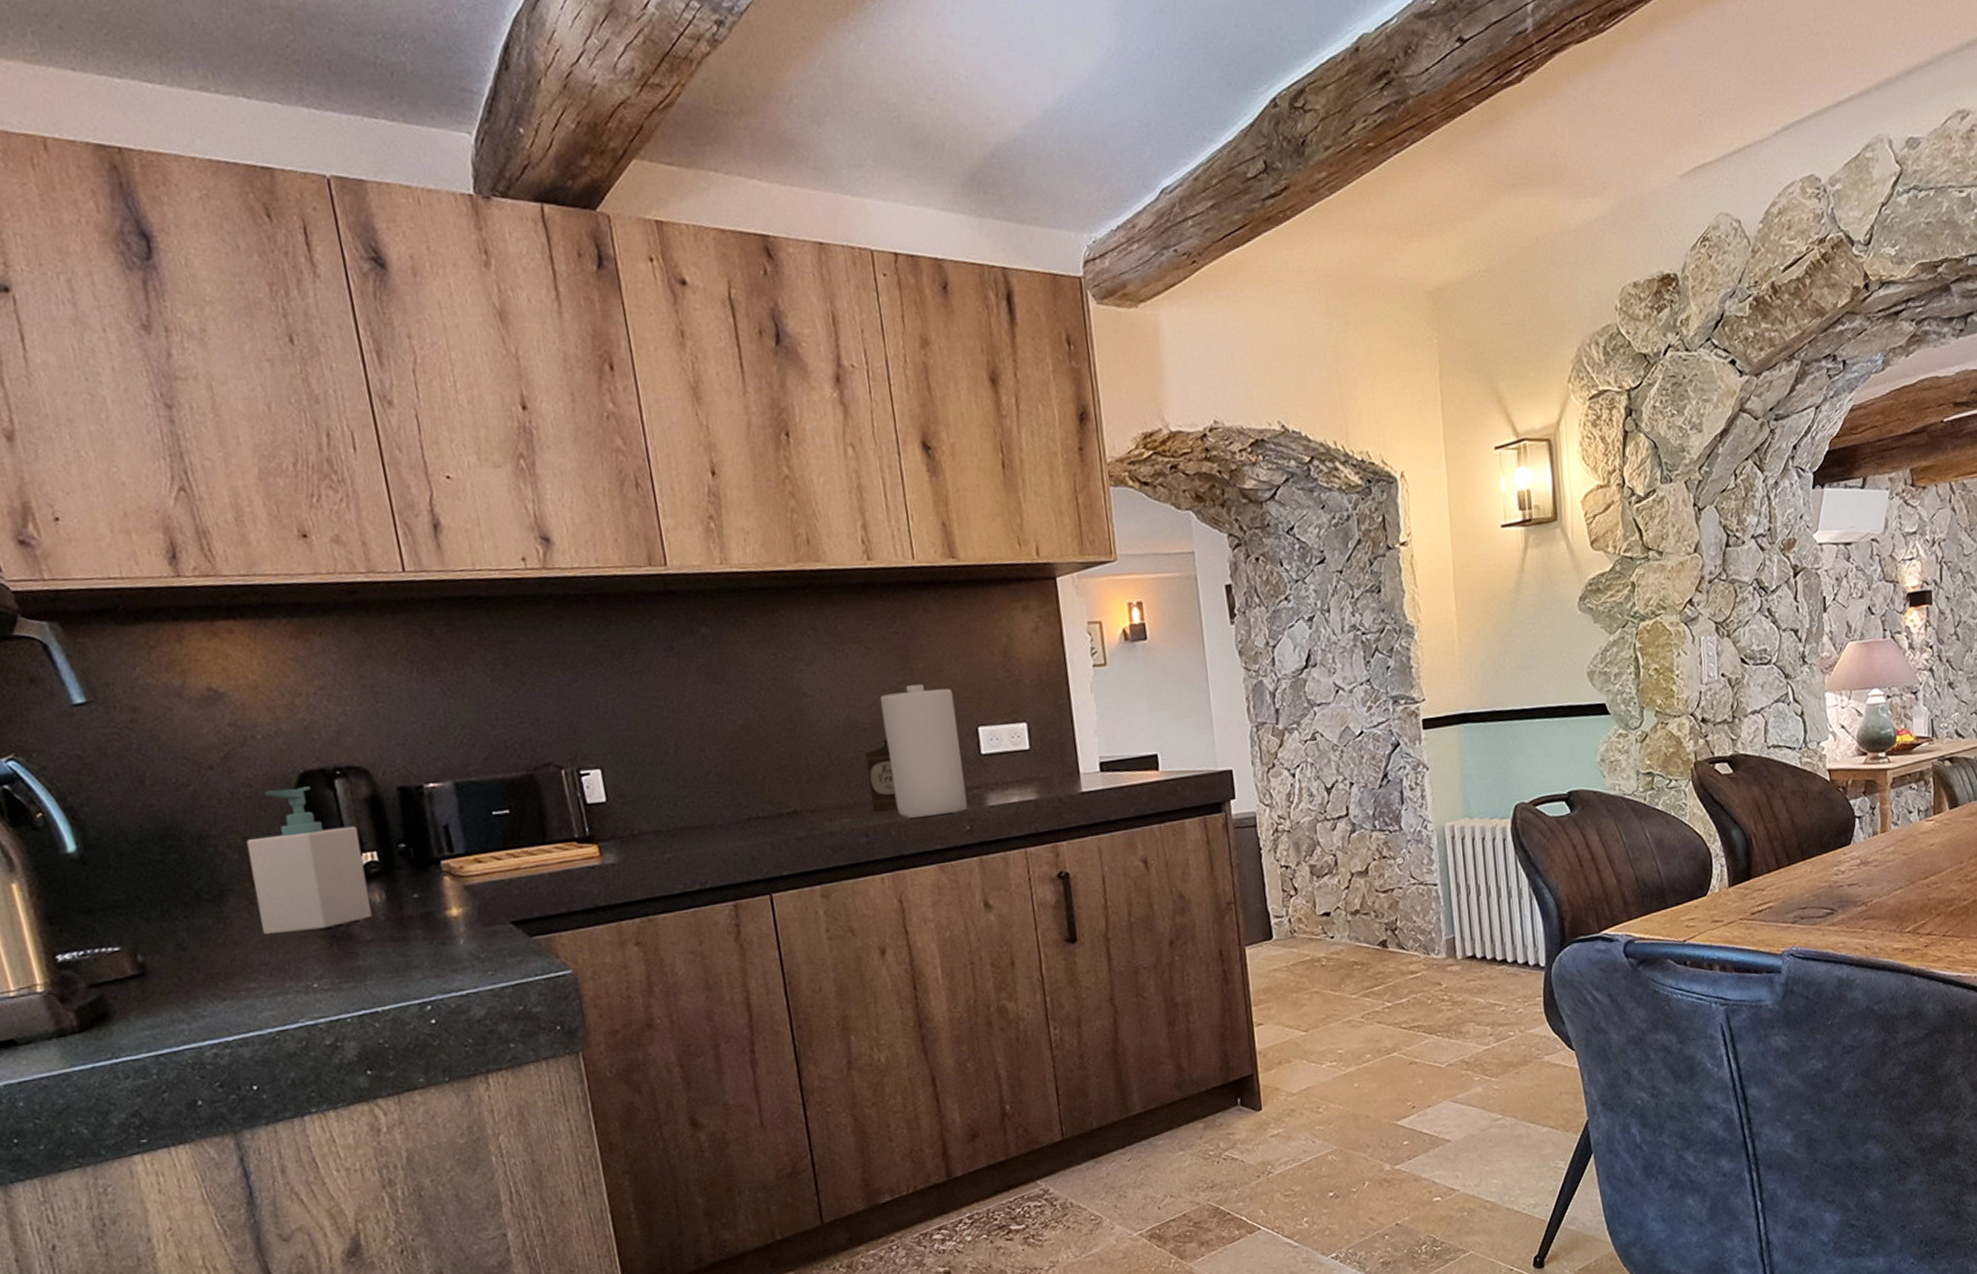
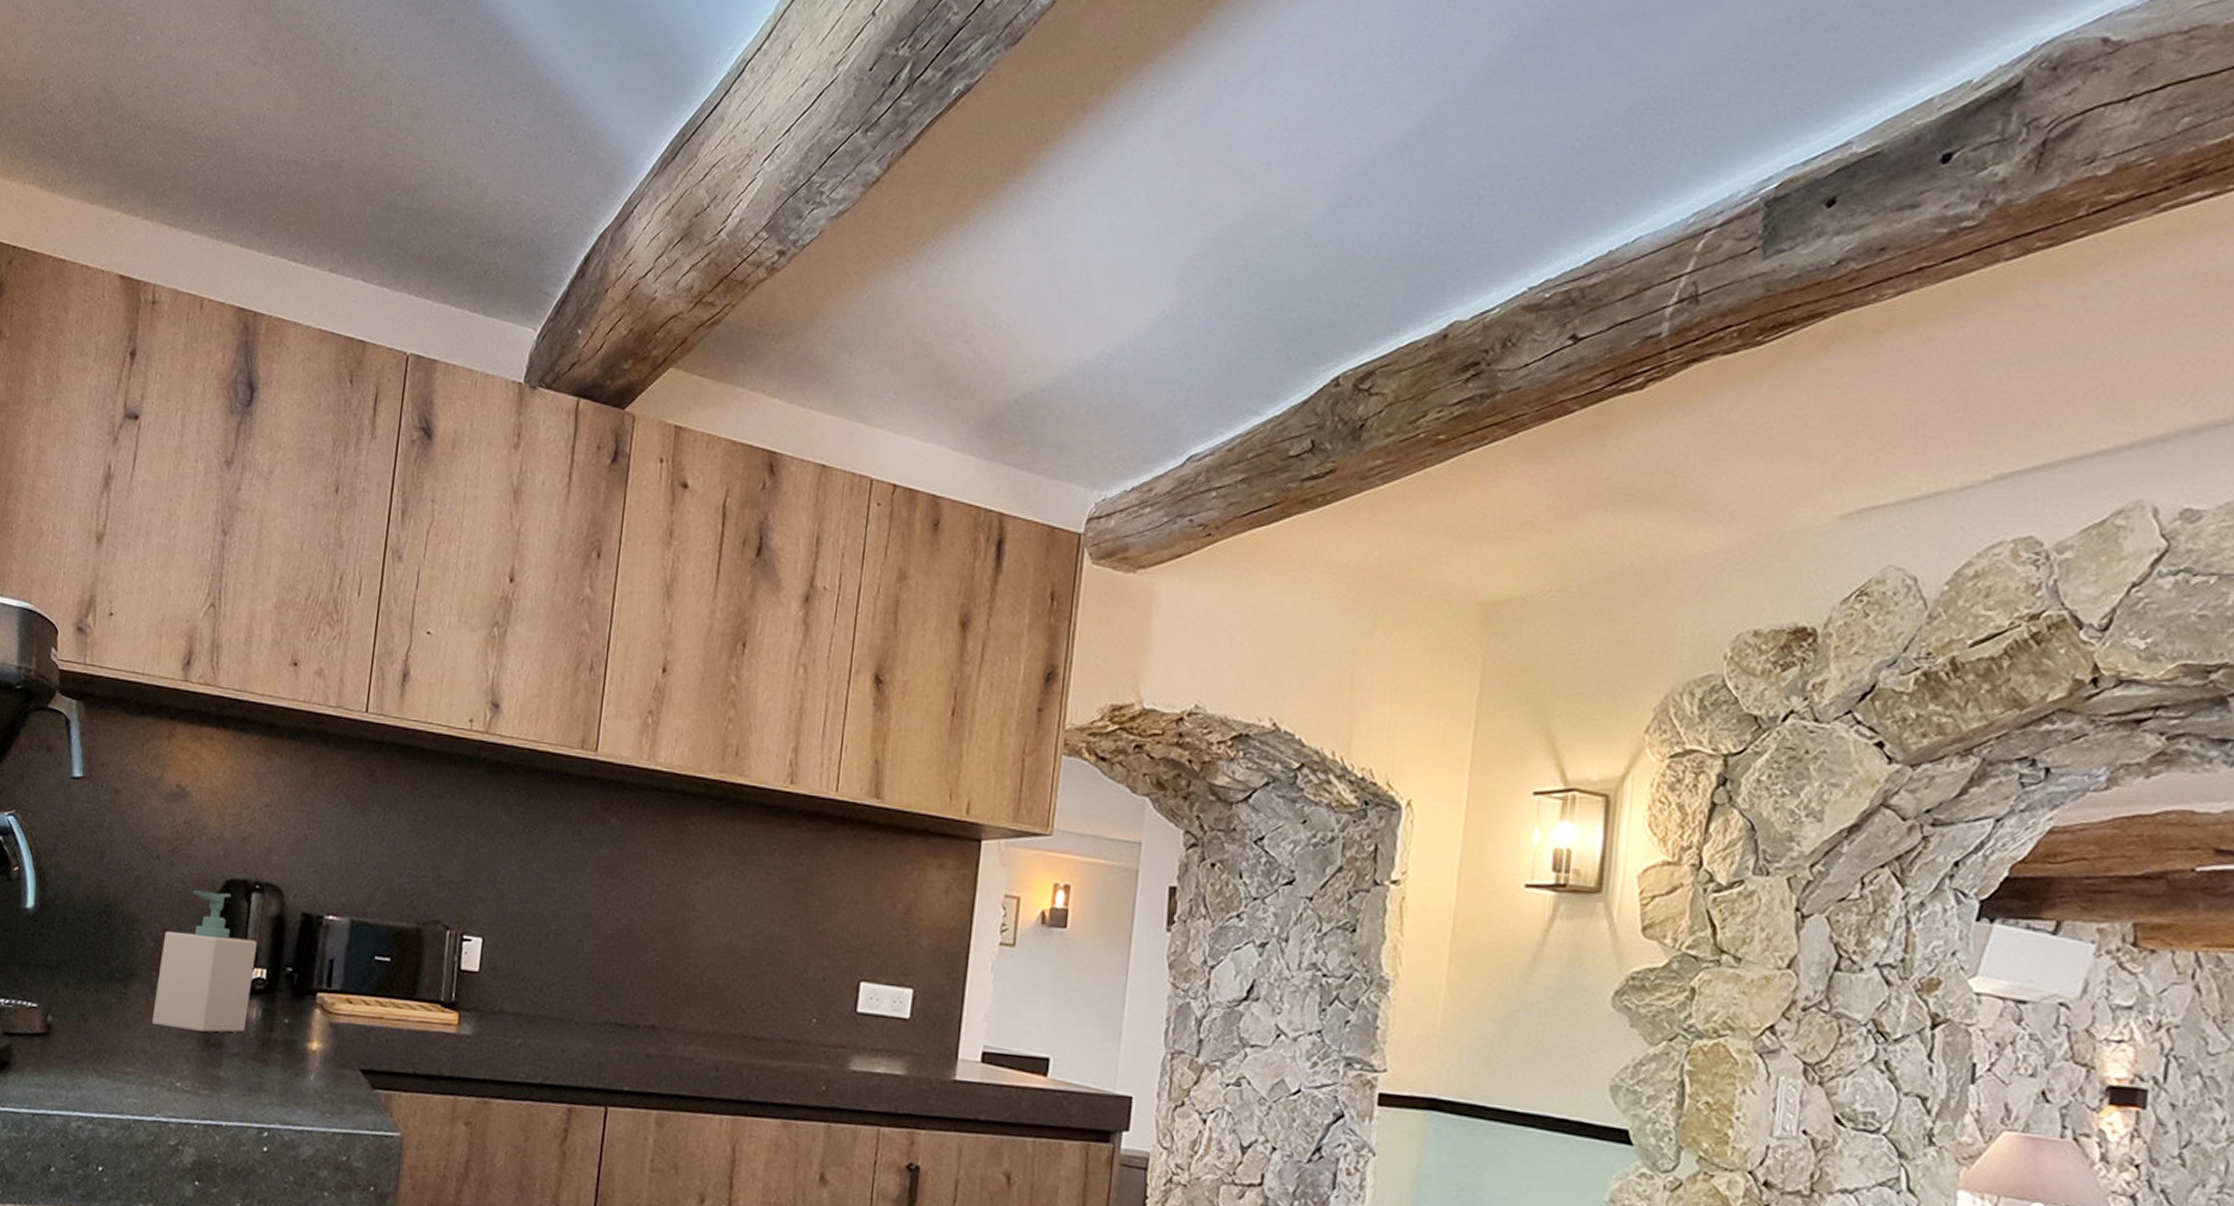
canister: present [865,739,898,812] -> none [731,972,764,1050]
paper towel holder: present [880,684,968,820] -> none [754,921,843,1069]

